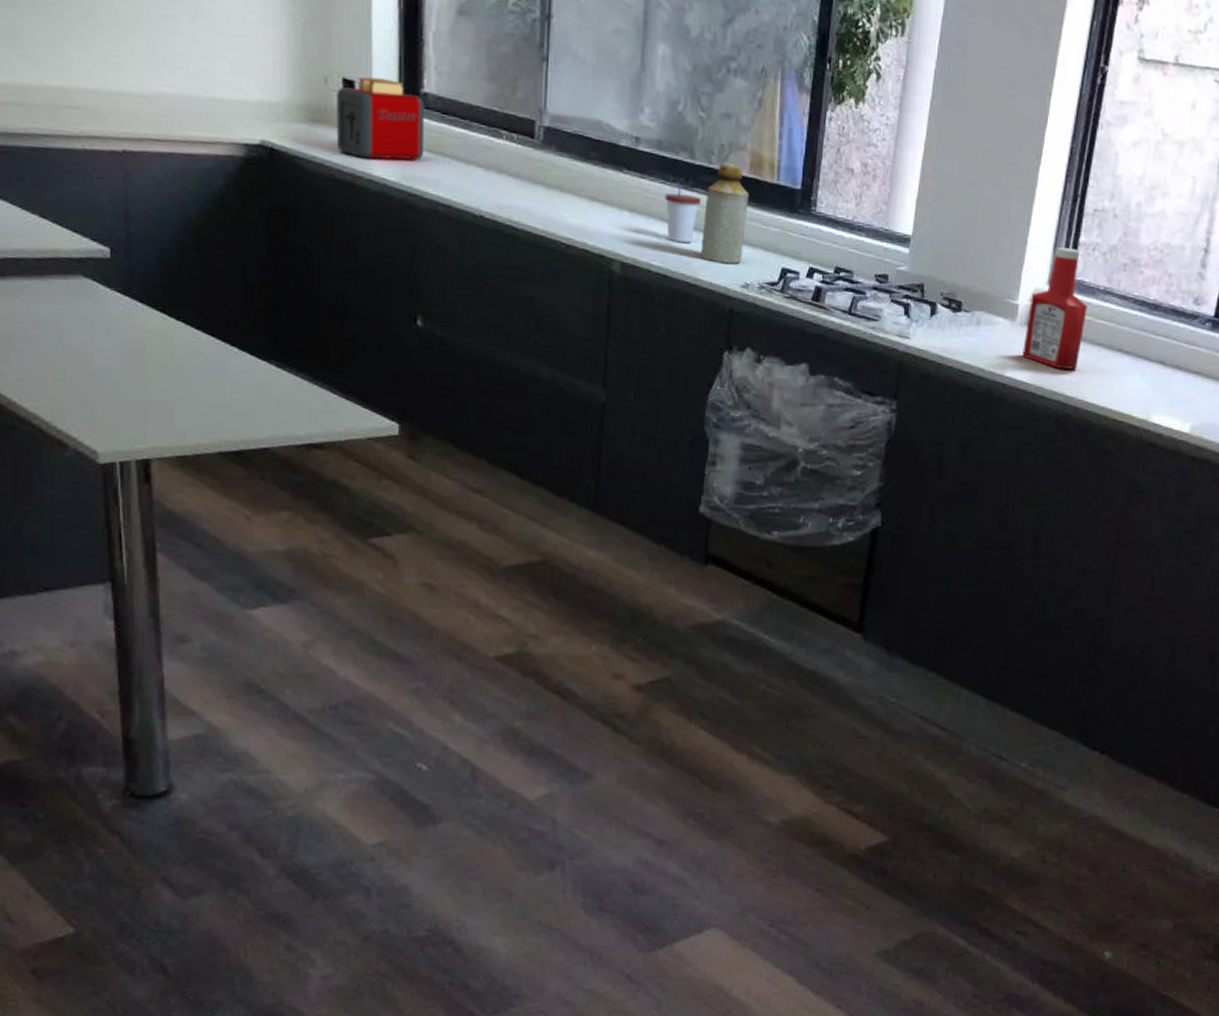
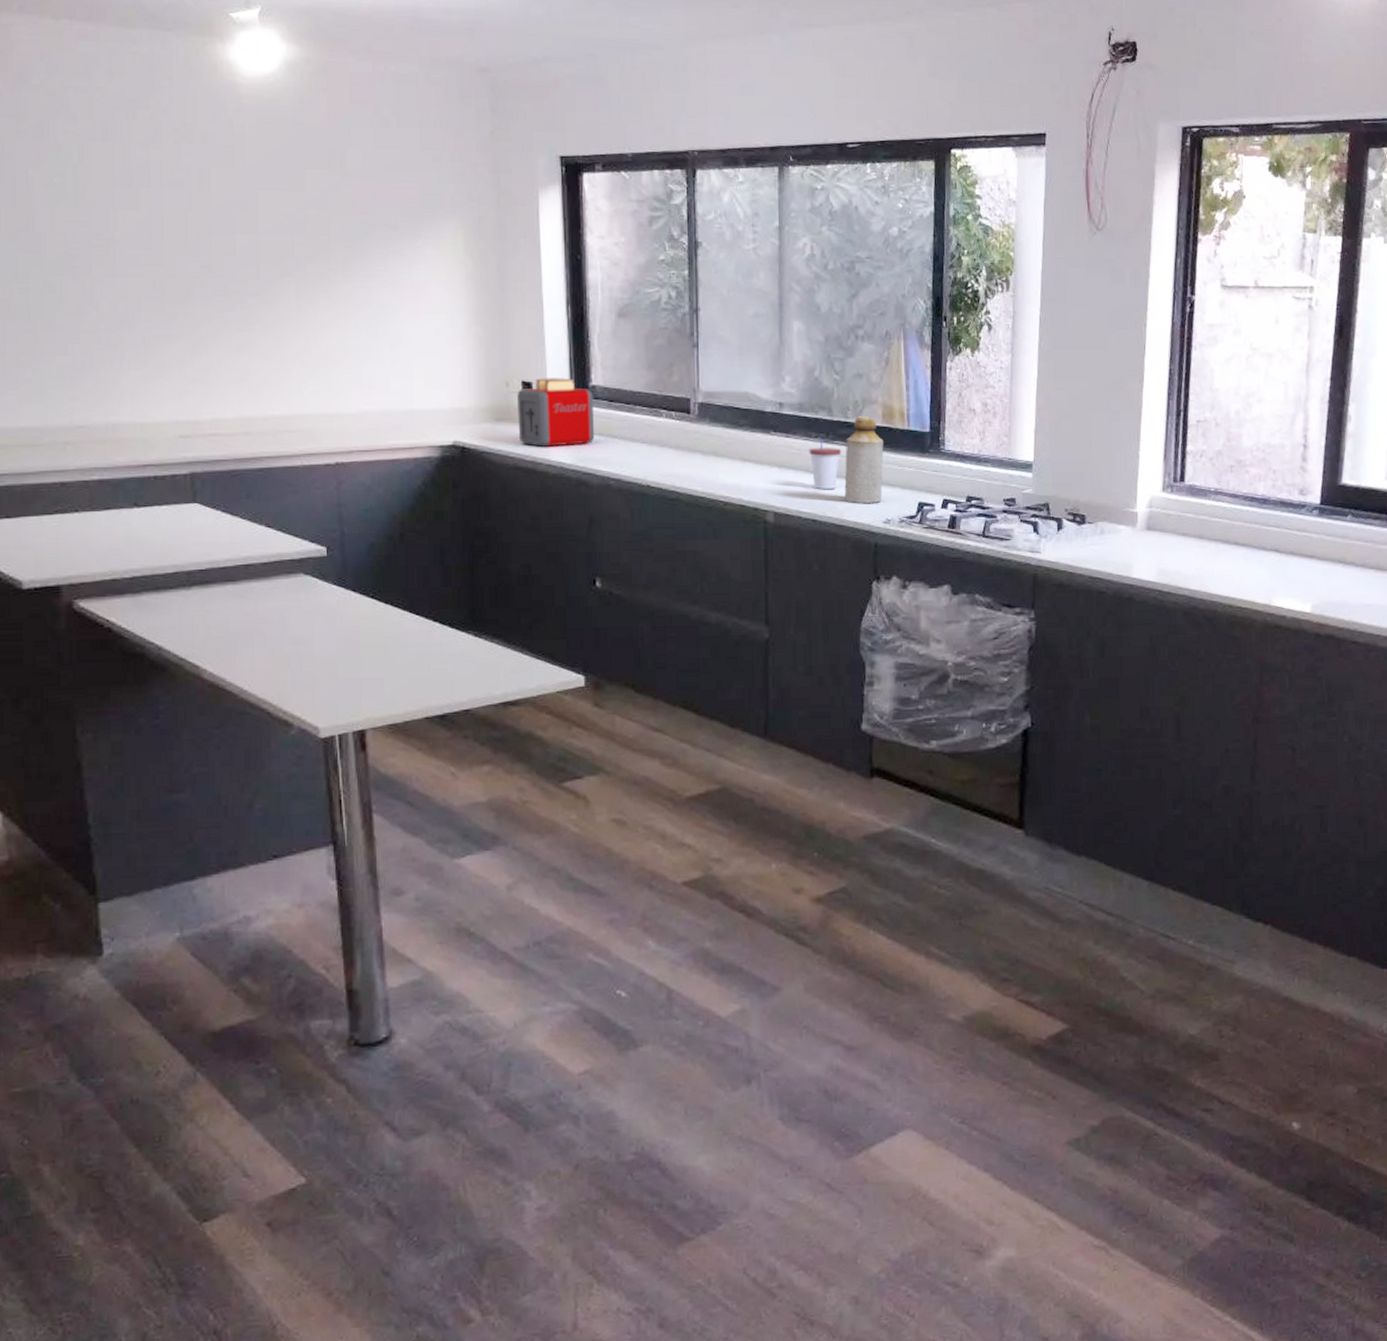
ketchup bottle: present [1022,247,1088,370] -> none [1146,457,1201,566]

